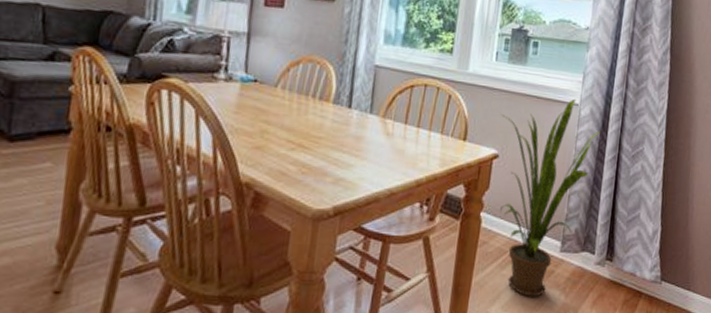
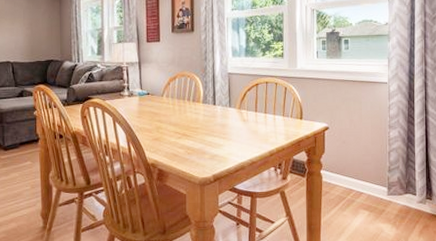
house plant: present [499,98,603,297] -> none [327,78,410,230]

